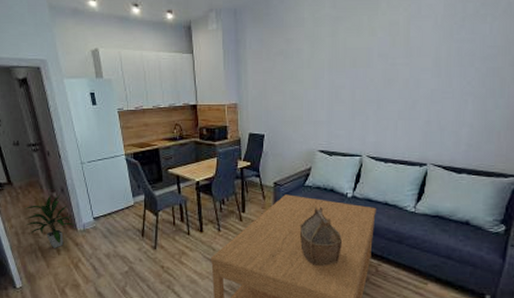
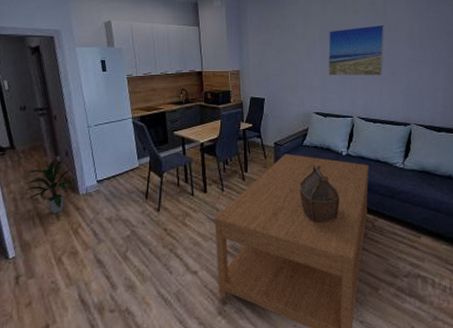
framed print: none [336,48,406,109] -> present [328,24,385,75]

